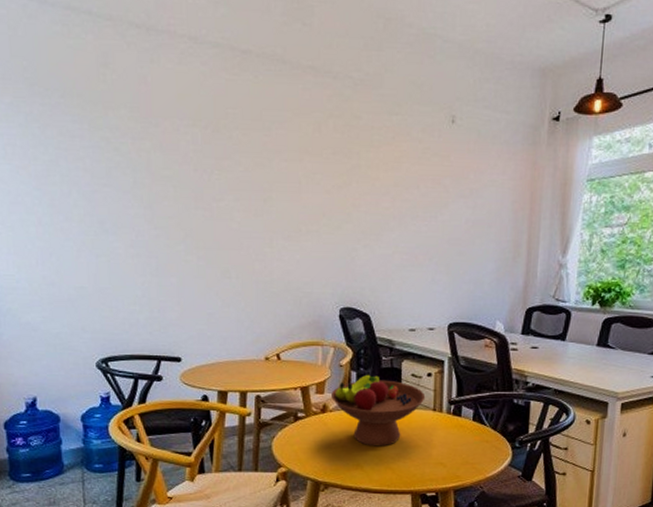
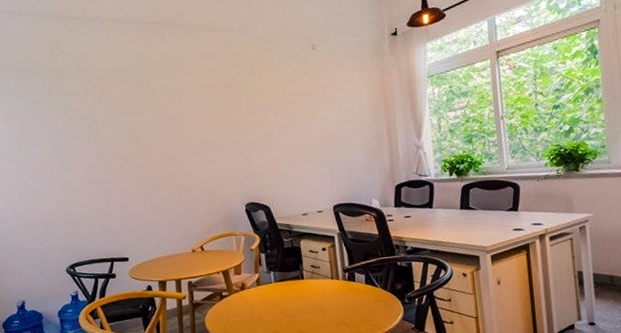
fruit bowl: present [332,374,426,447] -> none [247,254,324,315]

